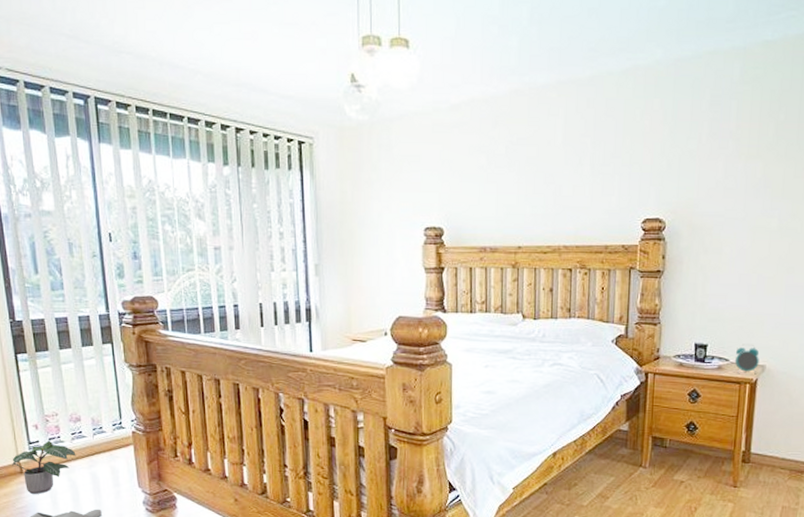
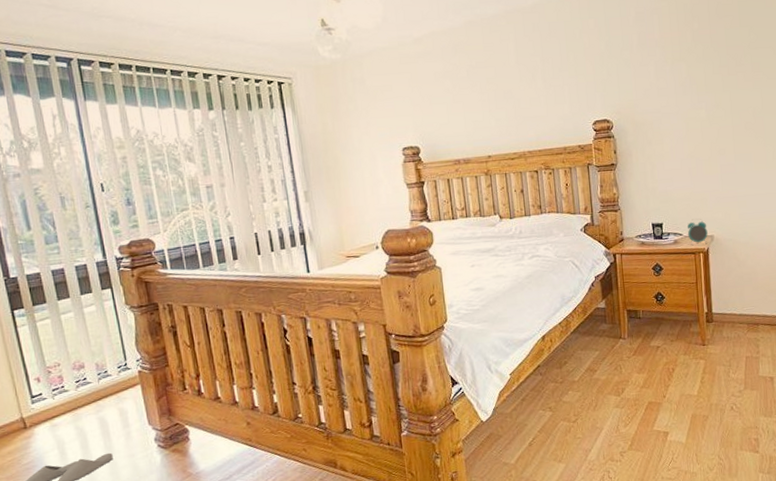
potted plant: present [12,440,76,494] -> none [15,391,82,448]

